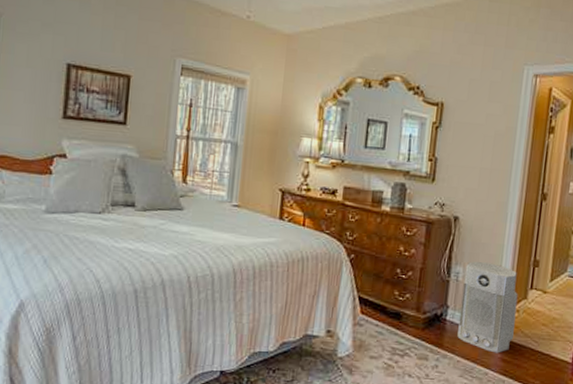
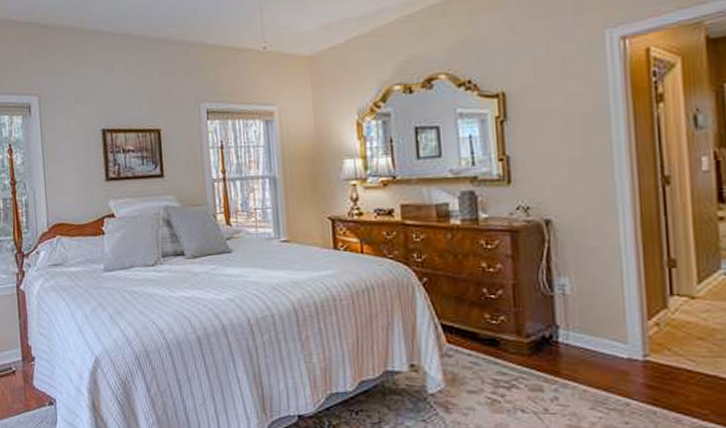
air purifier: present [457,262,518,353] -> none [572,269,659,378]

